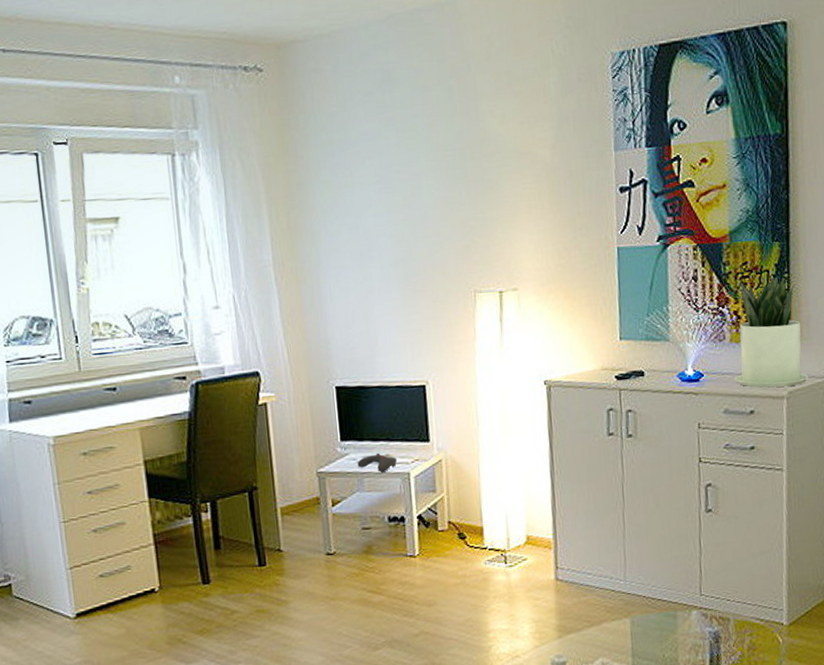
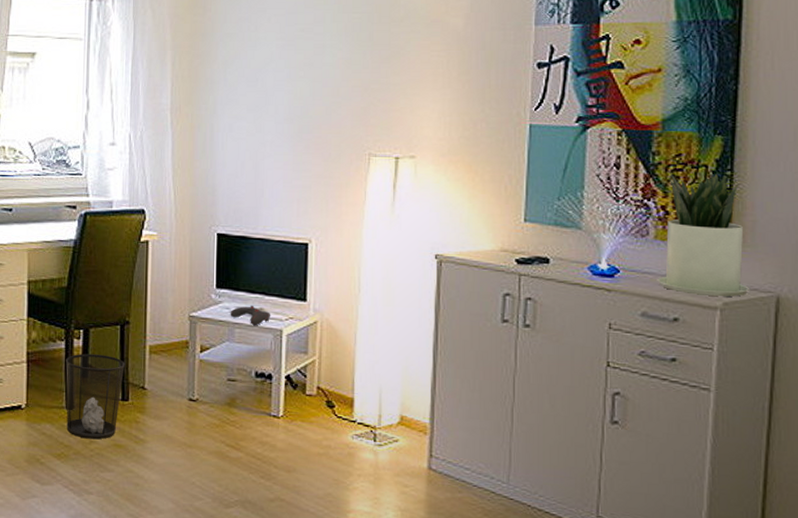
waste bin: none [196,524,258,610] -> present [66,353,125,440]

